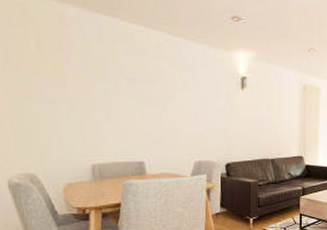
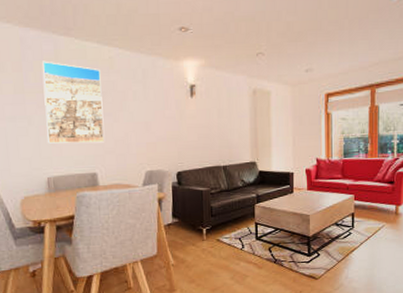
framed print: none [84,41,153,131] -> present [42,60,105,144]

